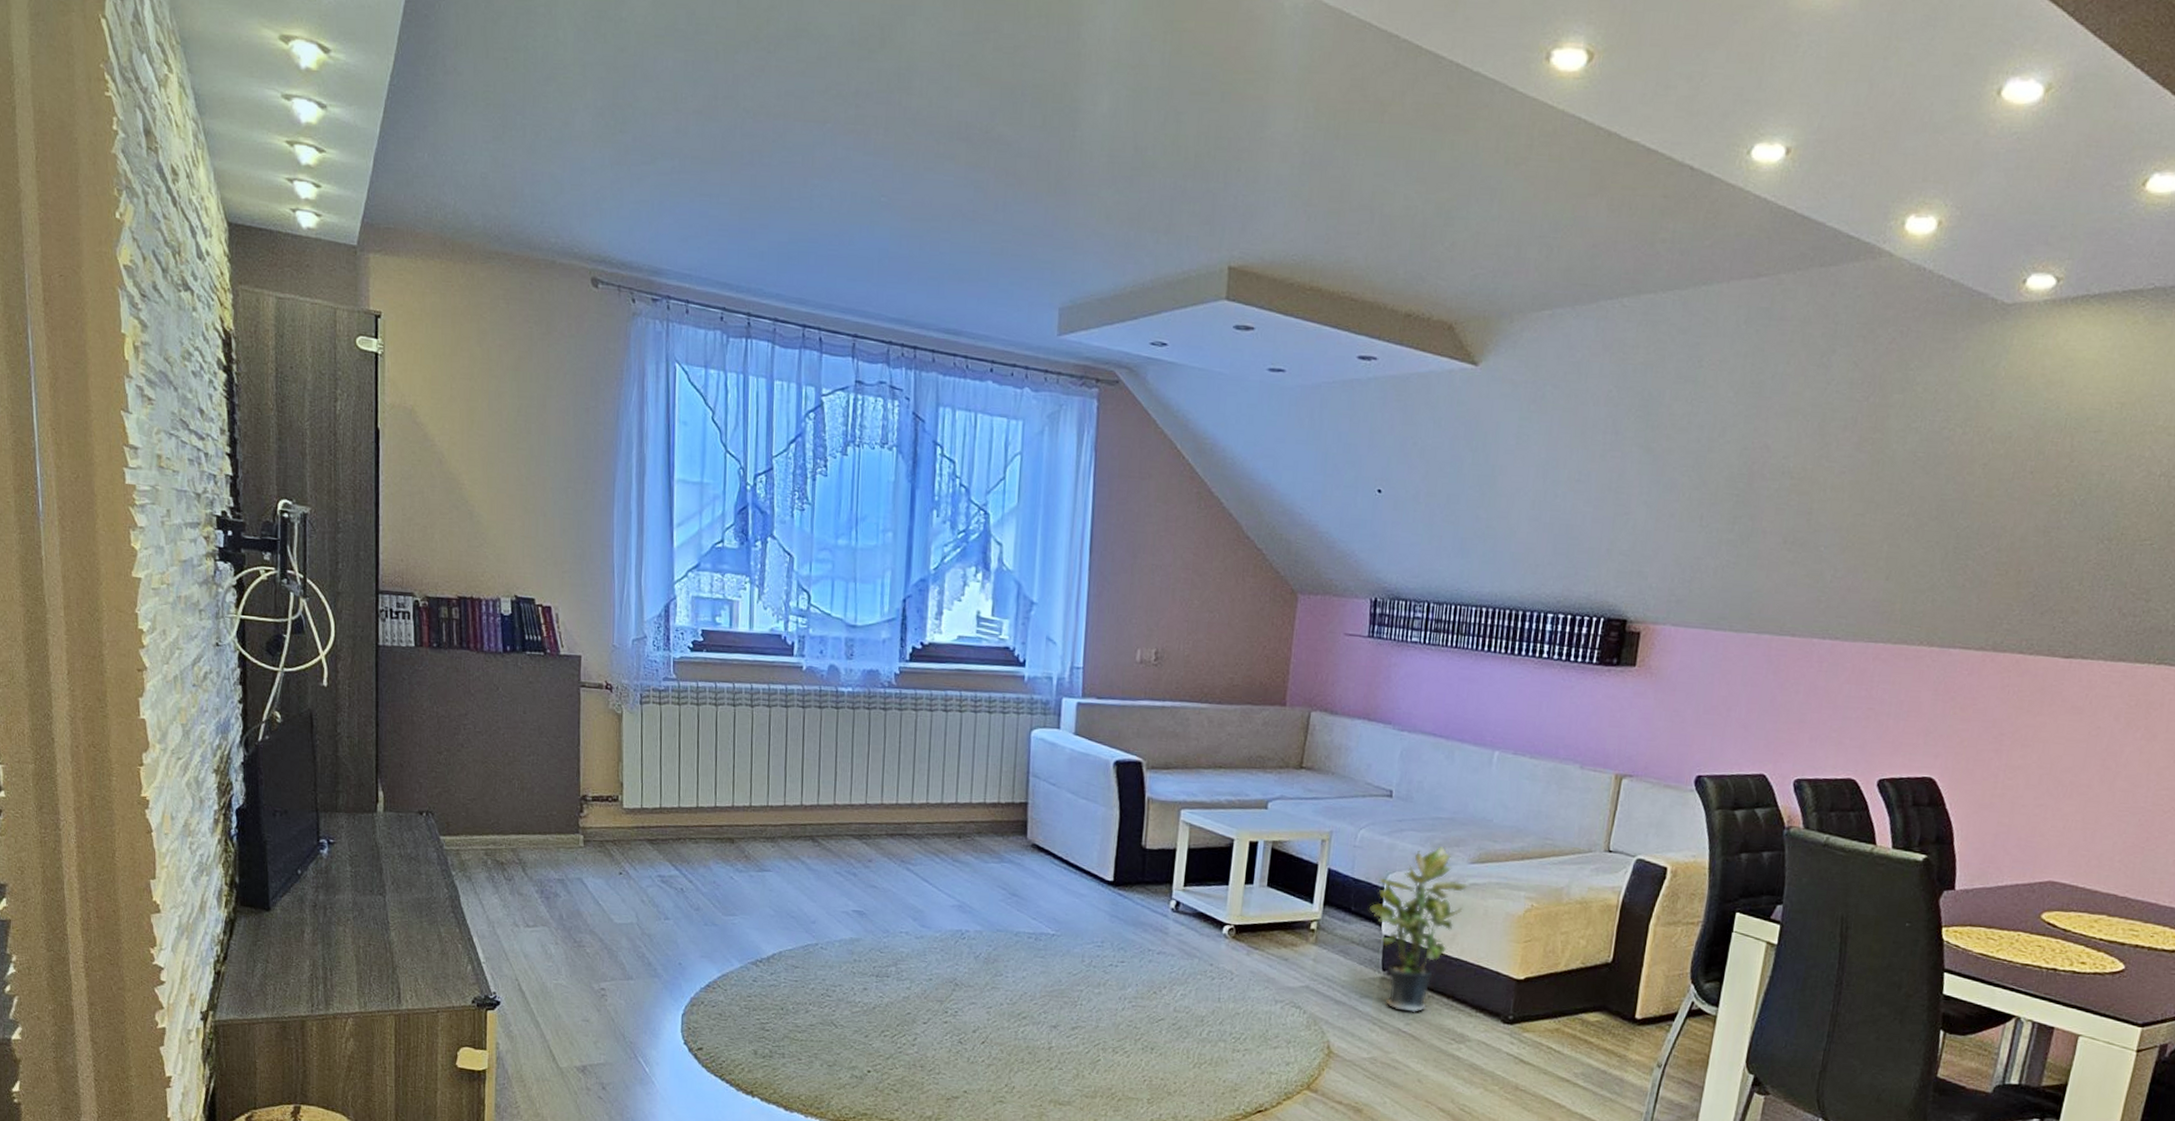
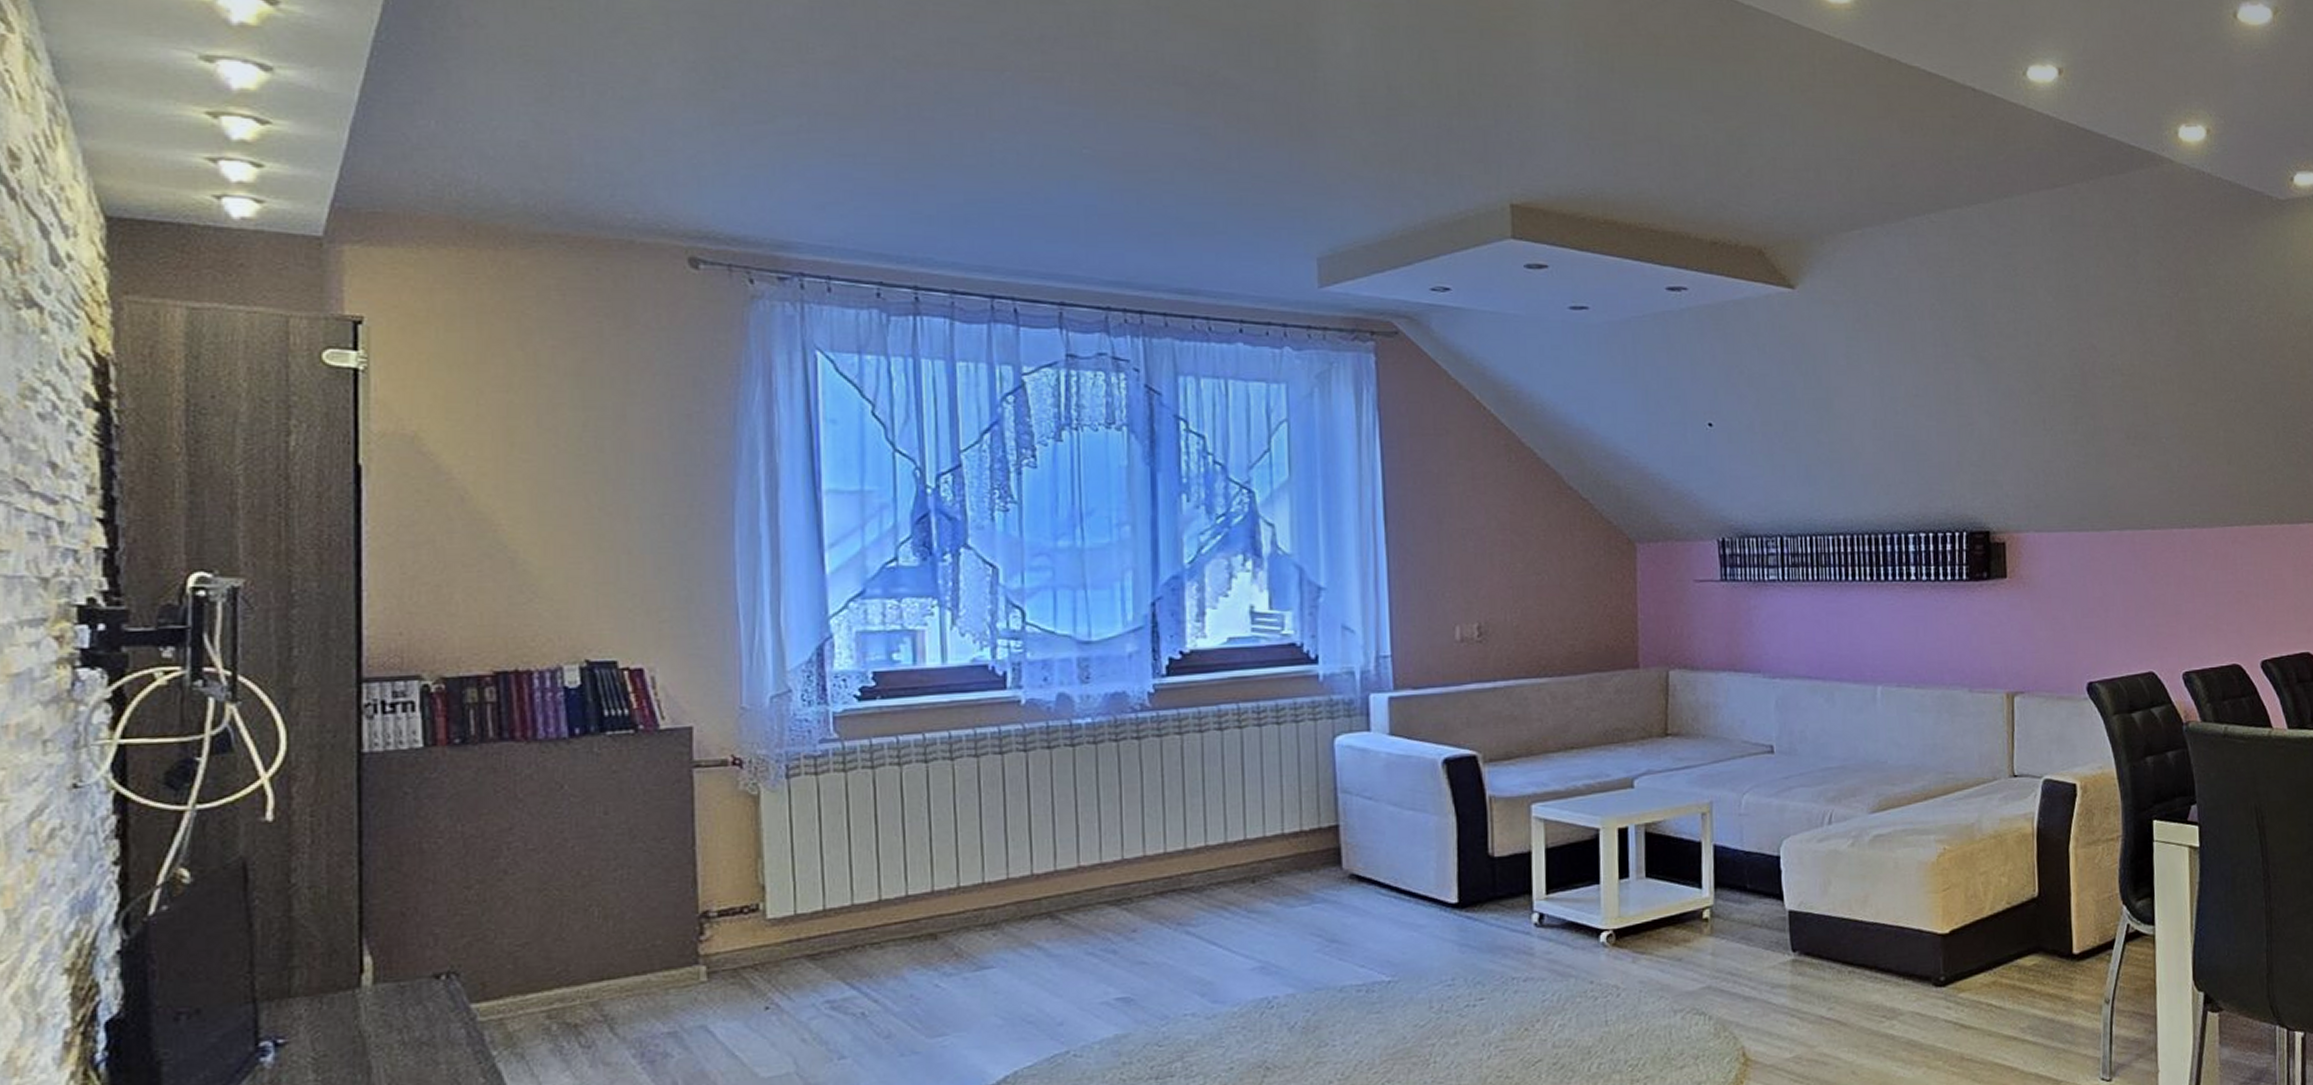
potted plant: present [1369,847,1468,1013] -> none [1767,800,1872,995]

